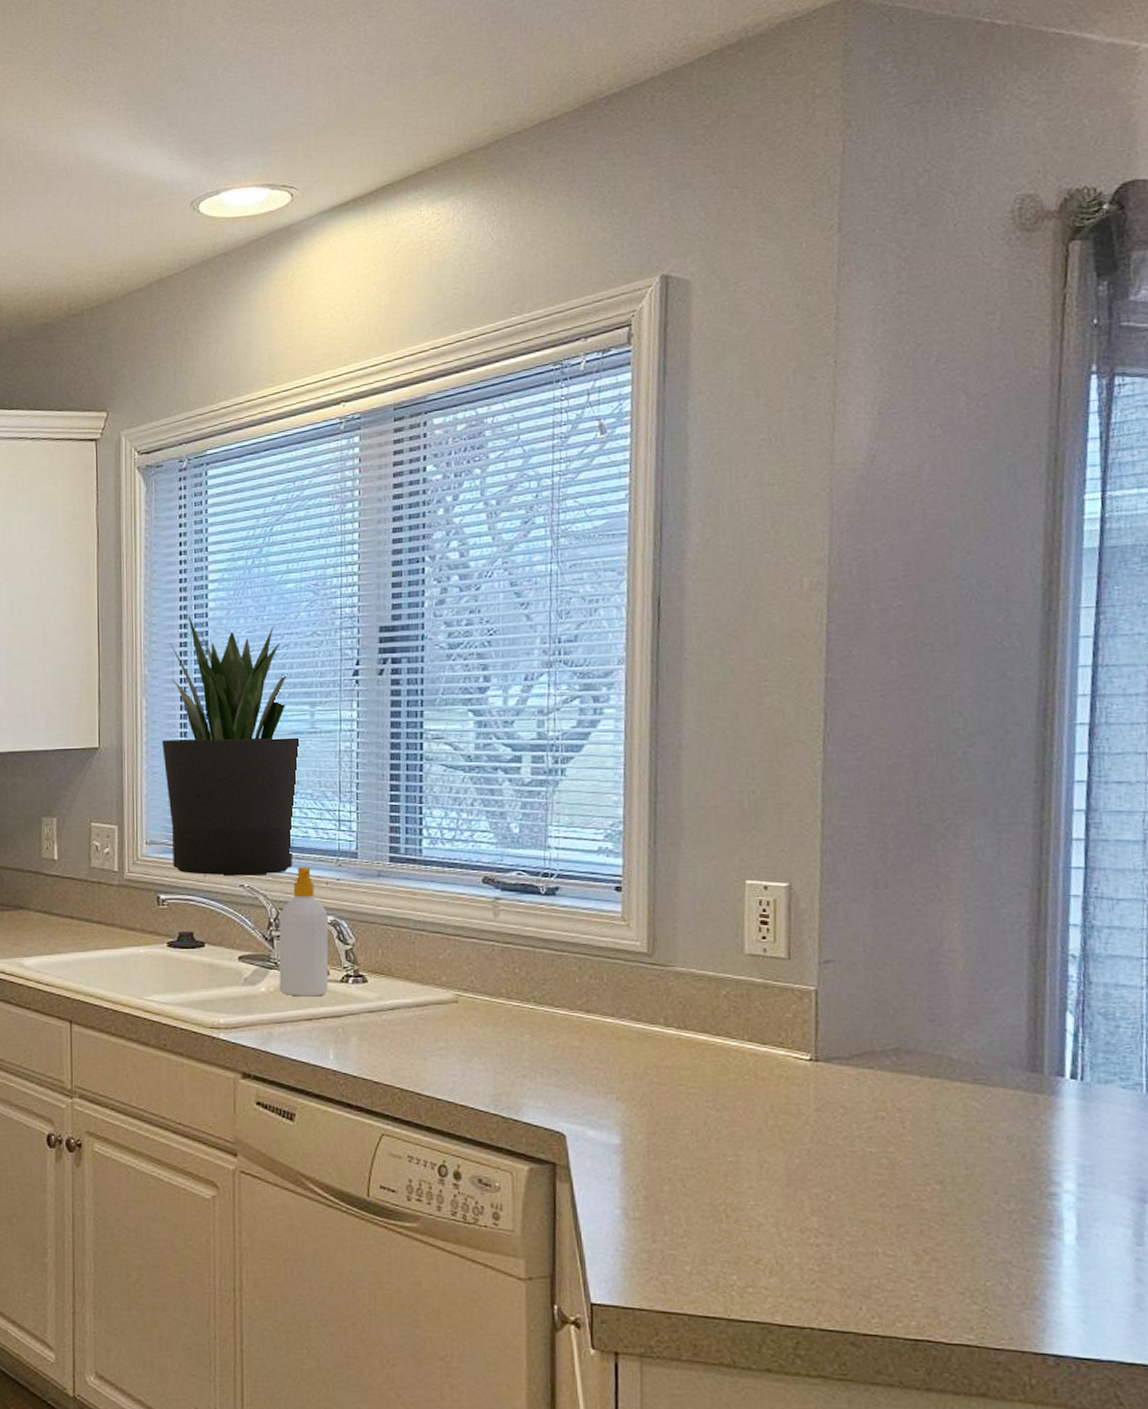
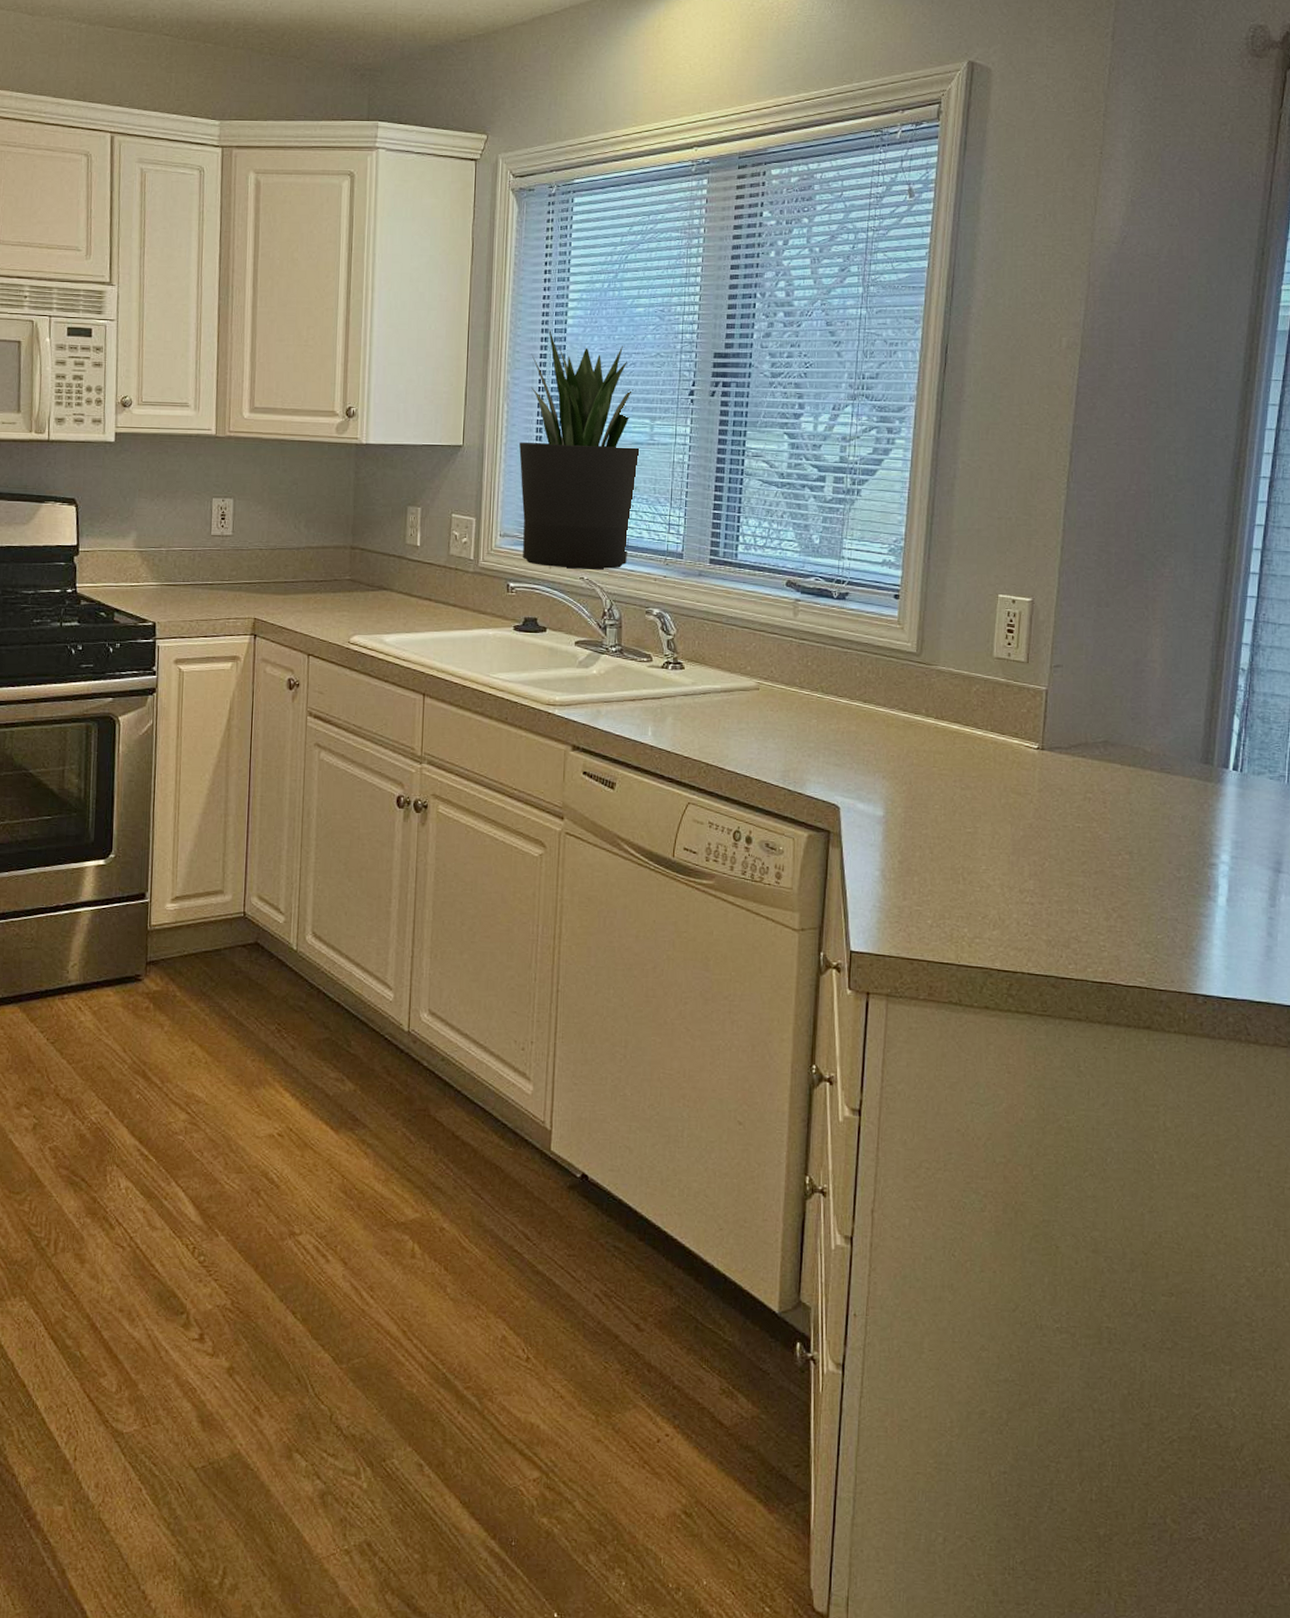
soap bottle: present [279,867,329,997] -> none [609,564,654,680]

